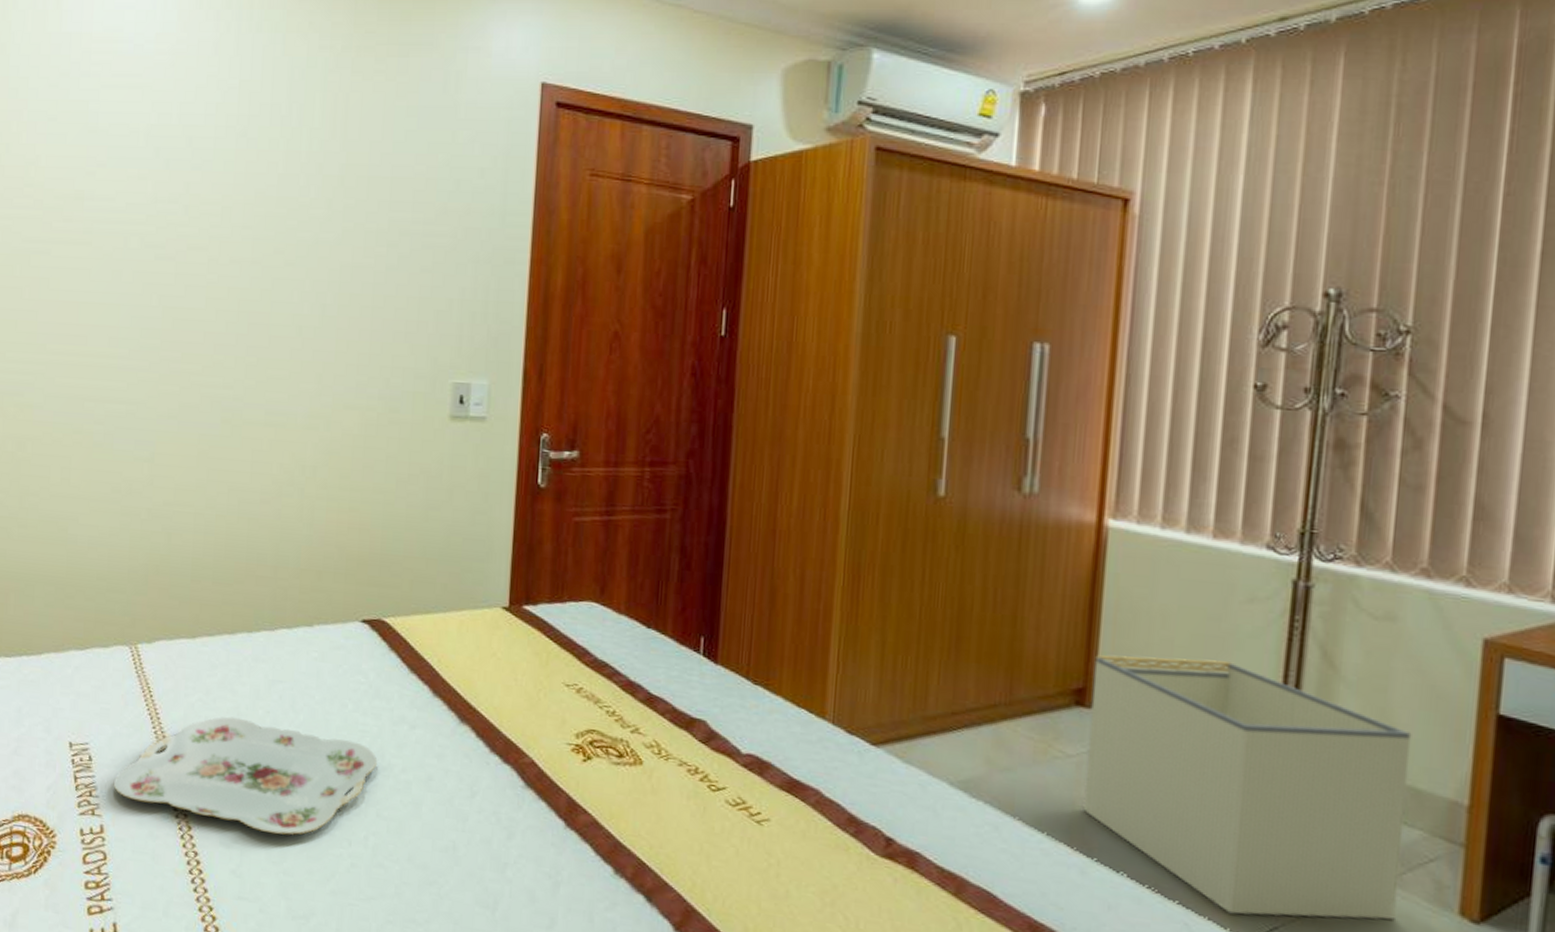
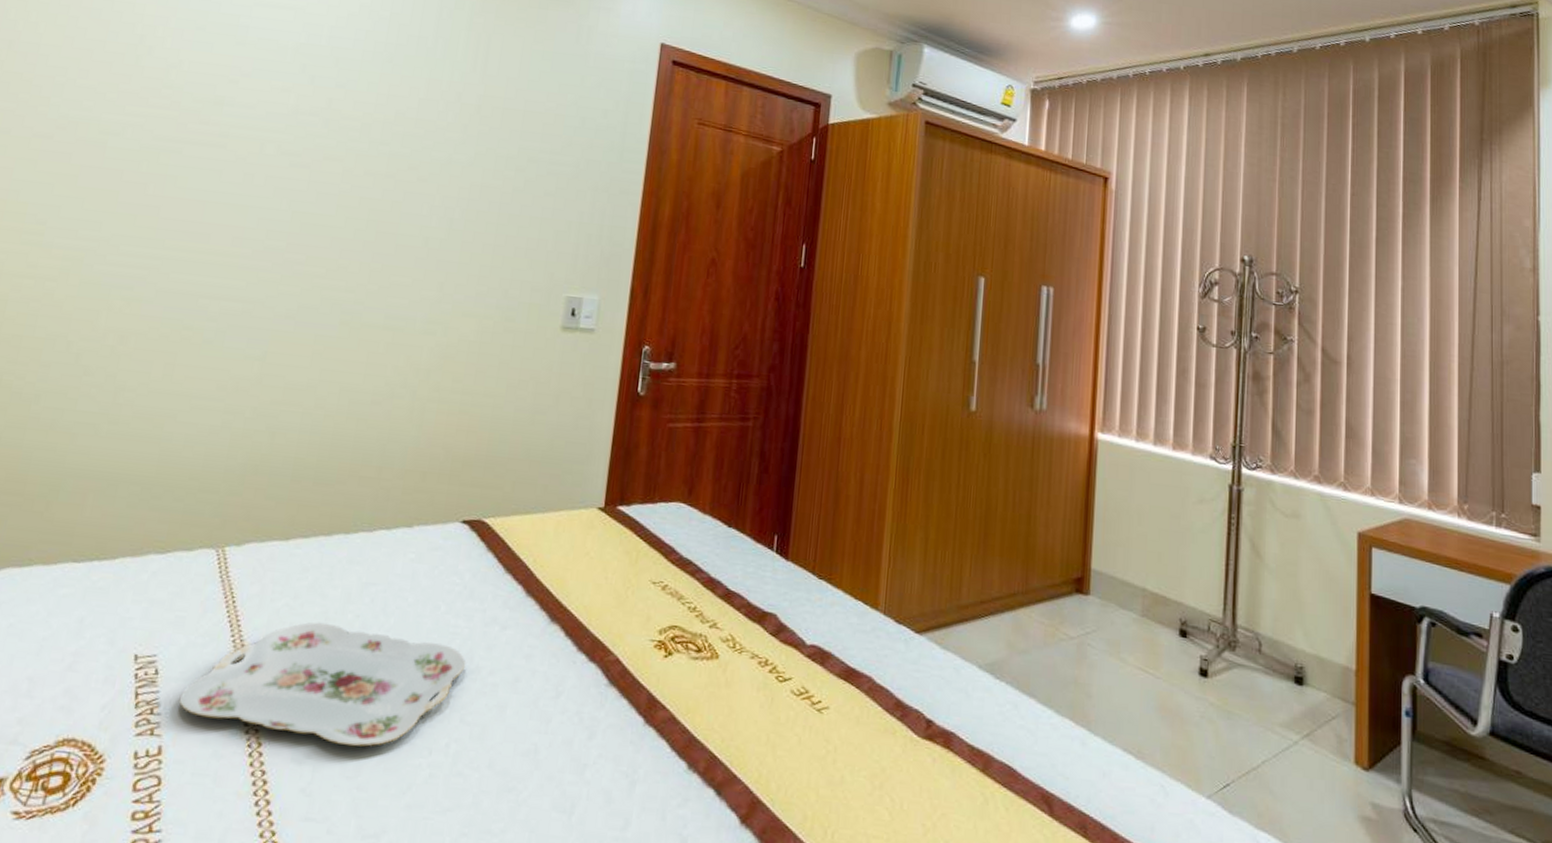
storage bin: present [1083,655,1412,920] -> none [1083,548,1315,774]

